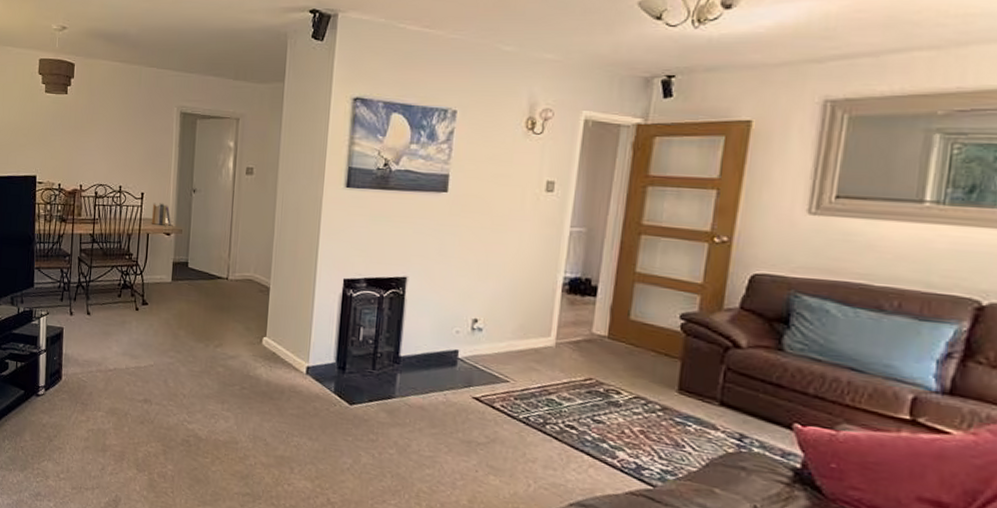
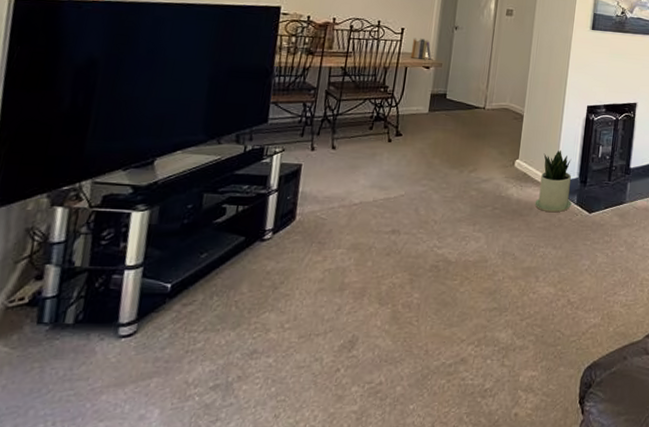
planter: none [286,329,328,400] -> present [534,150,572,213]

